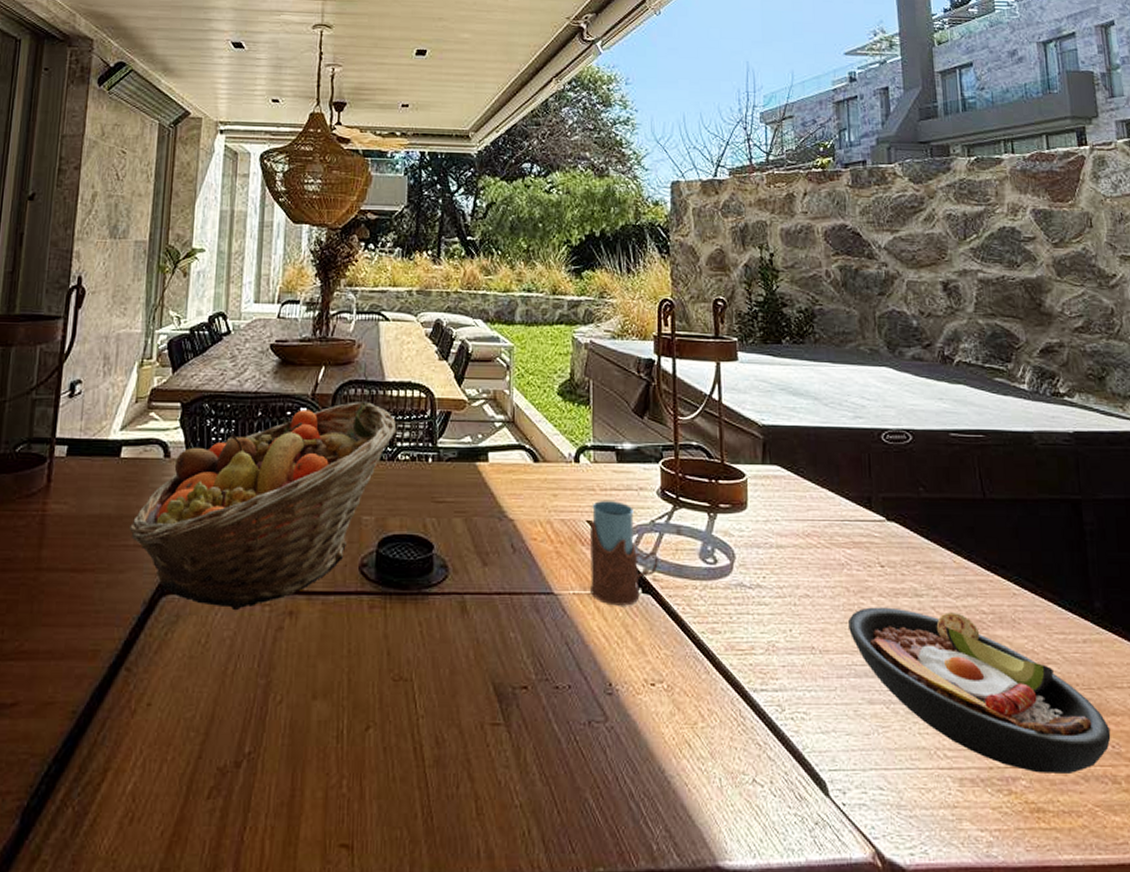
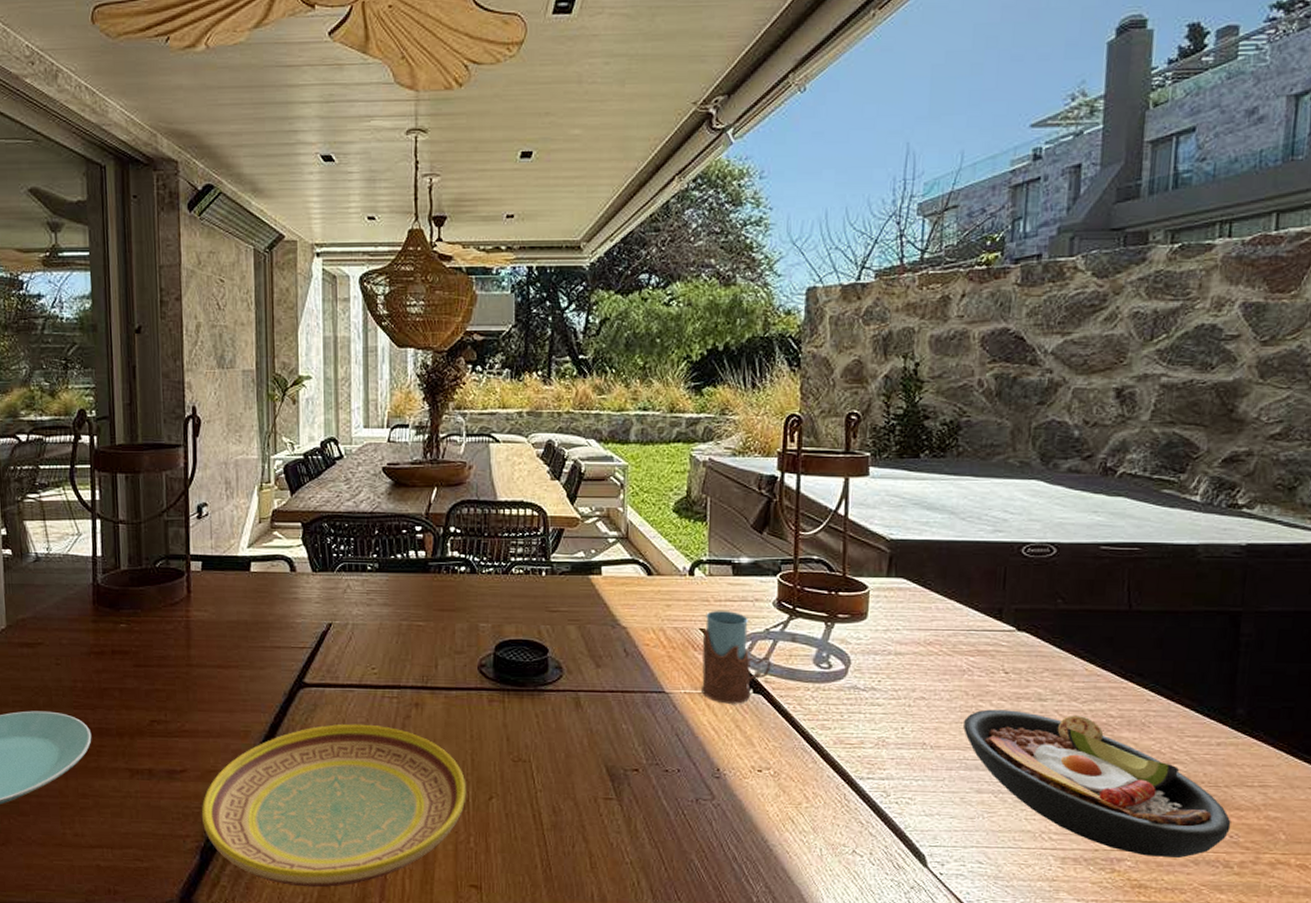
plate: none [29,638,341,857] -> present [202,724,466,888]
fruit basket: present [130,402,397,611] -> none [265,520,510,702]

